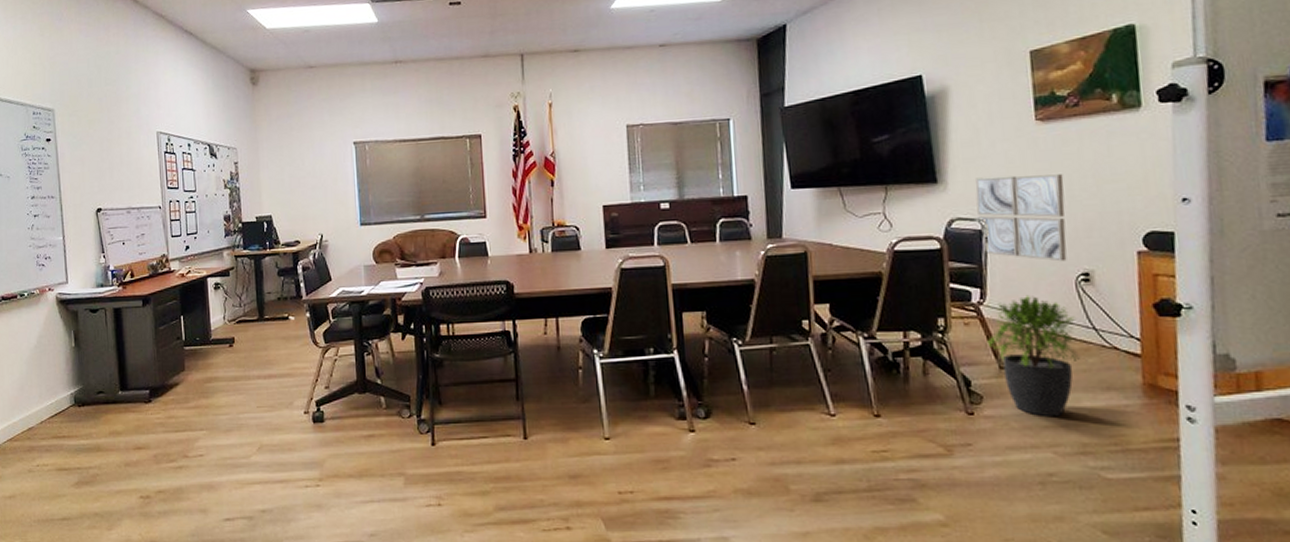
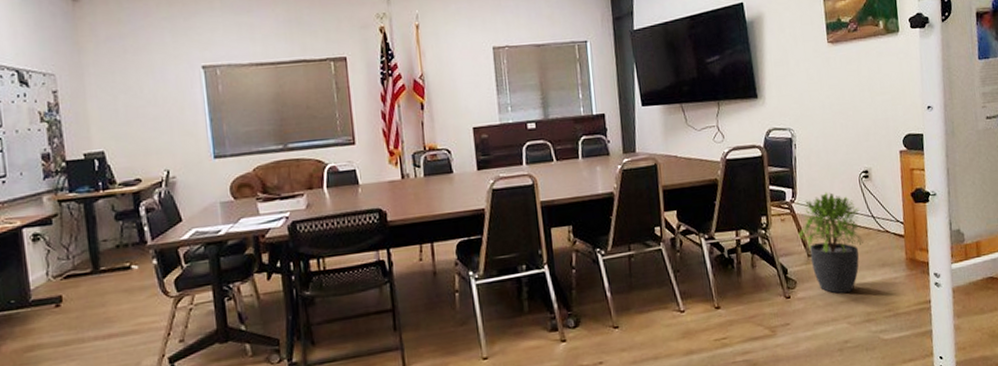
wall art: present [975,174,1067,262] -> none [785,88,853,162]

